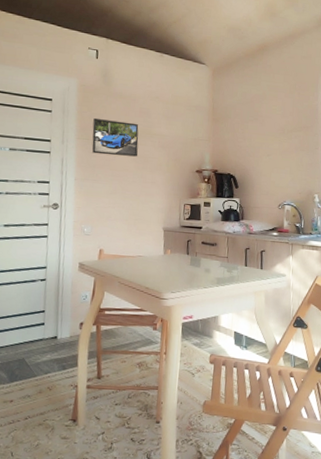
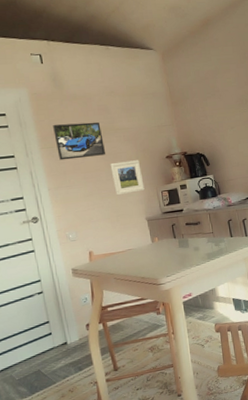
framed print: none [138,166,169,200] -> present [110,160,145,196]

